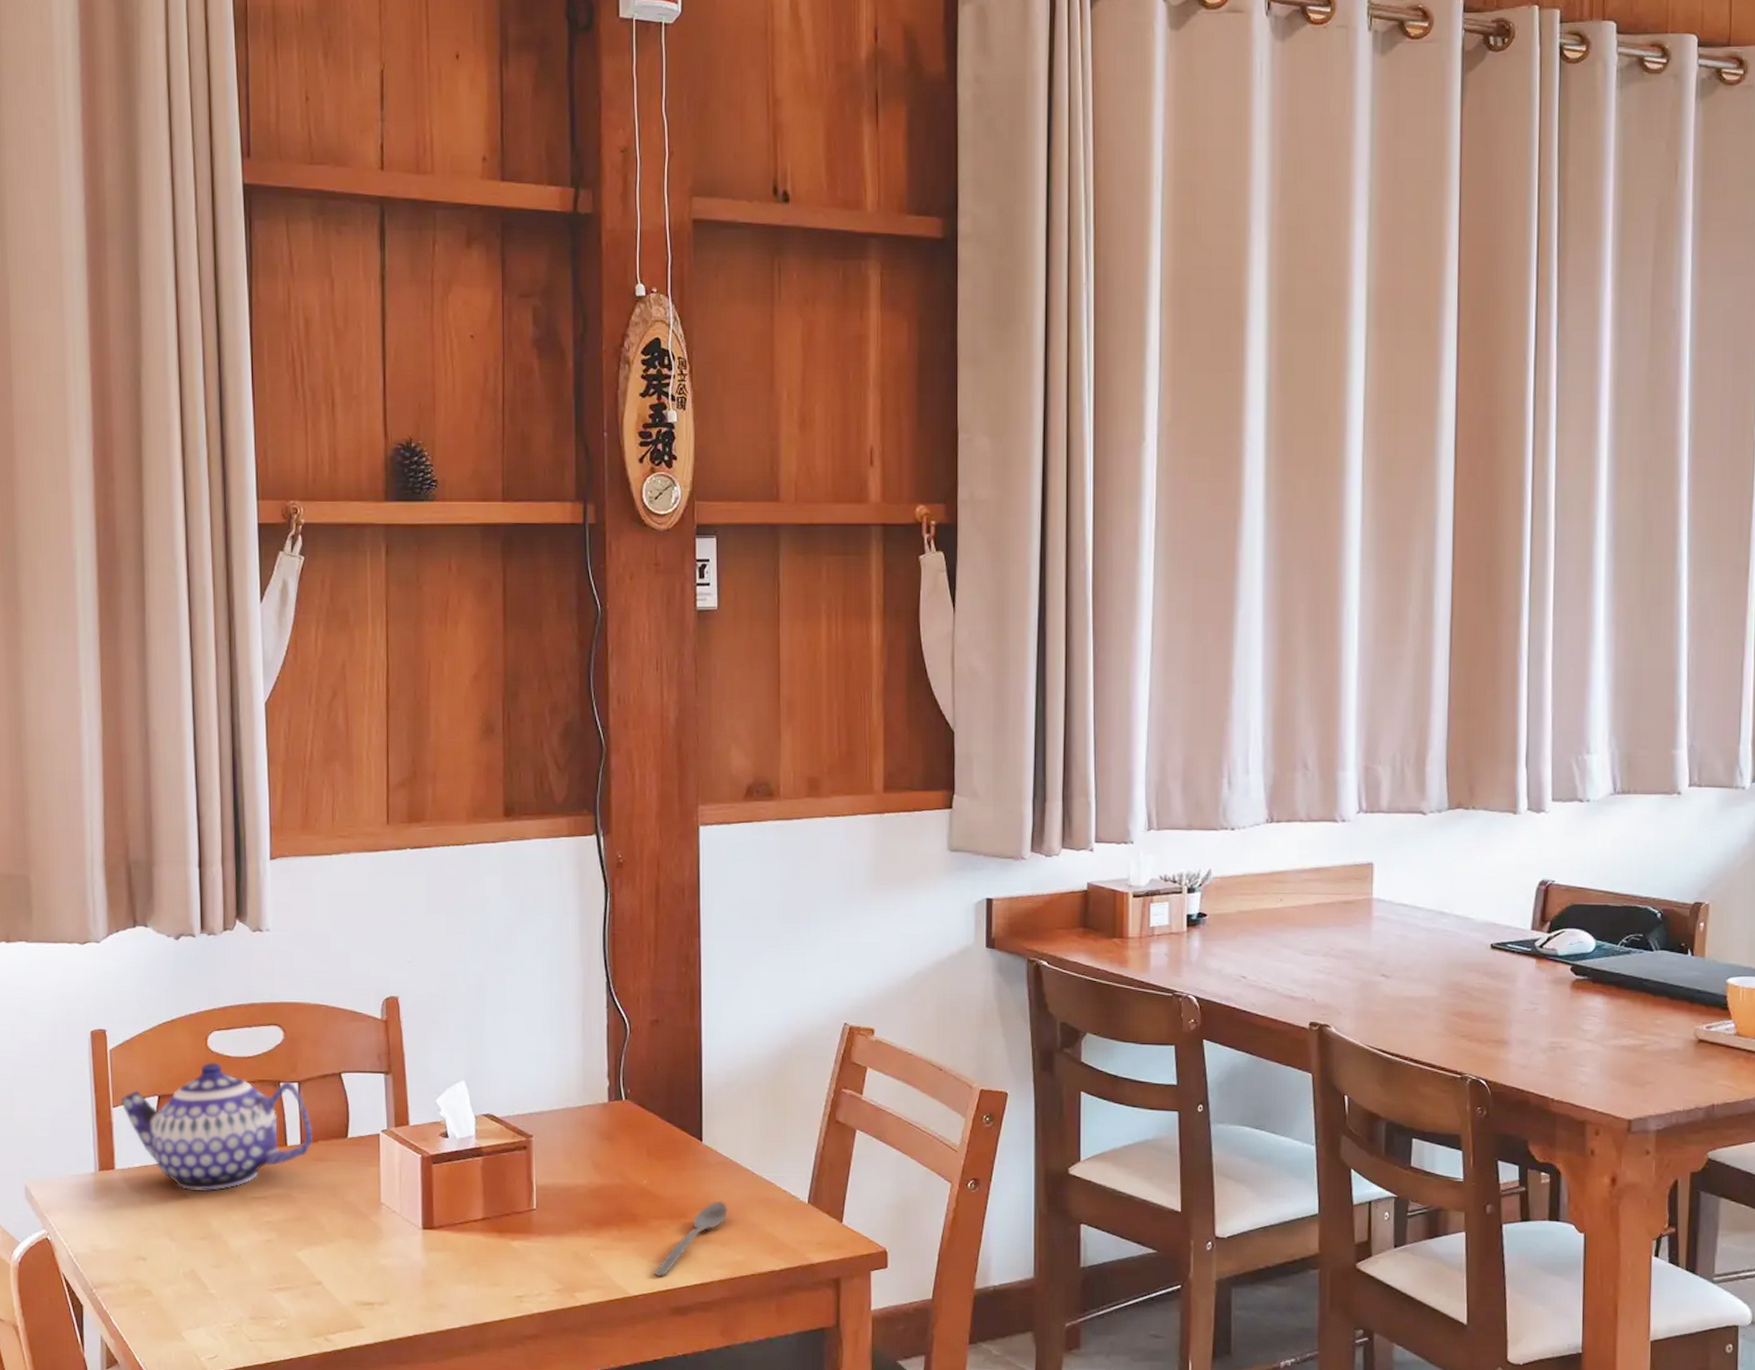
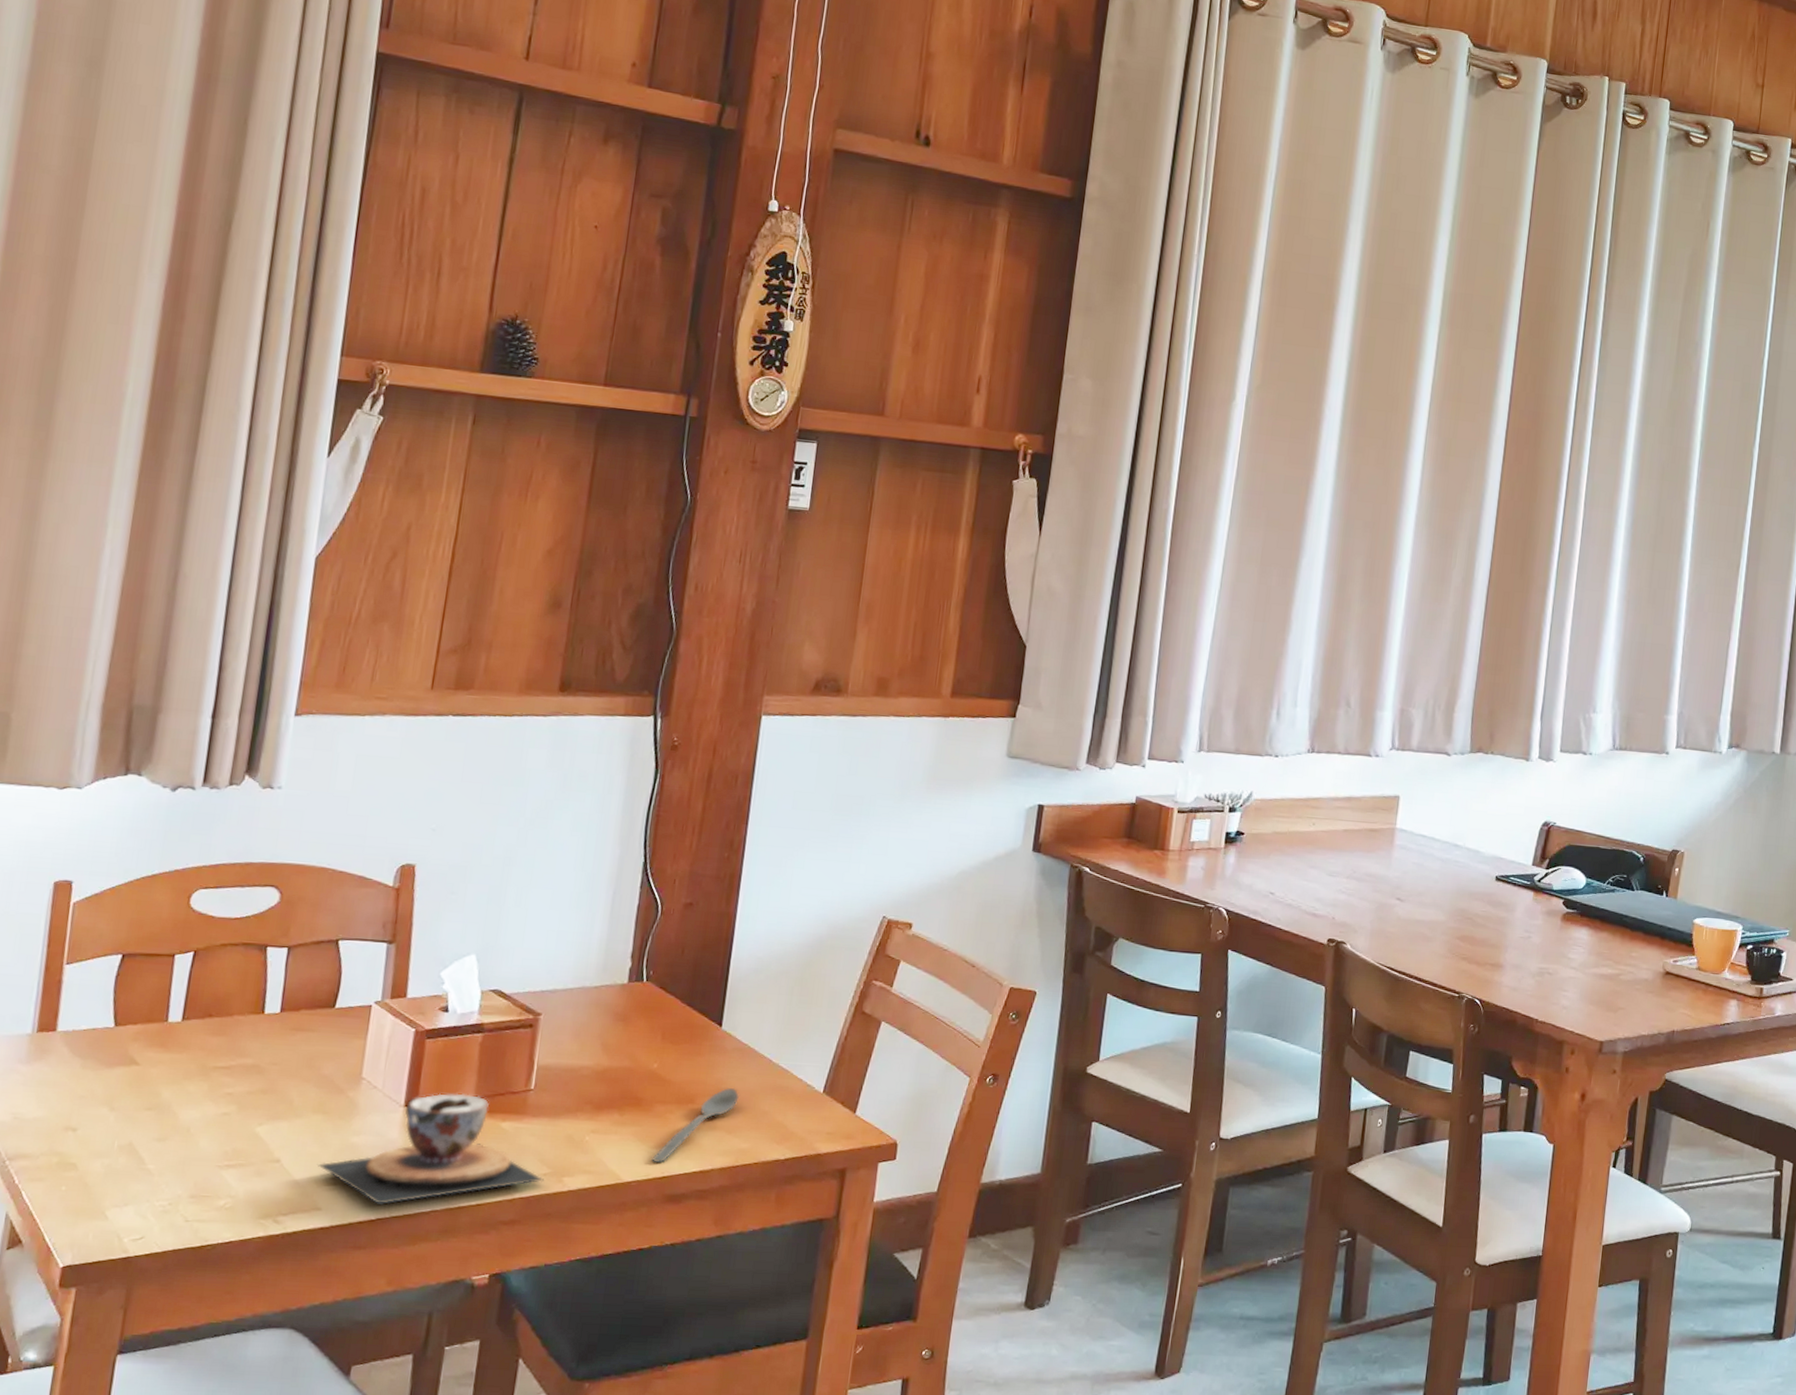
teapot: present [121,1062,313,1190] -> none [76,921,297,1058]
teacup: none [354,1215,559,1323] -> present [317,1093,545,1206]

